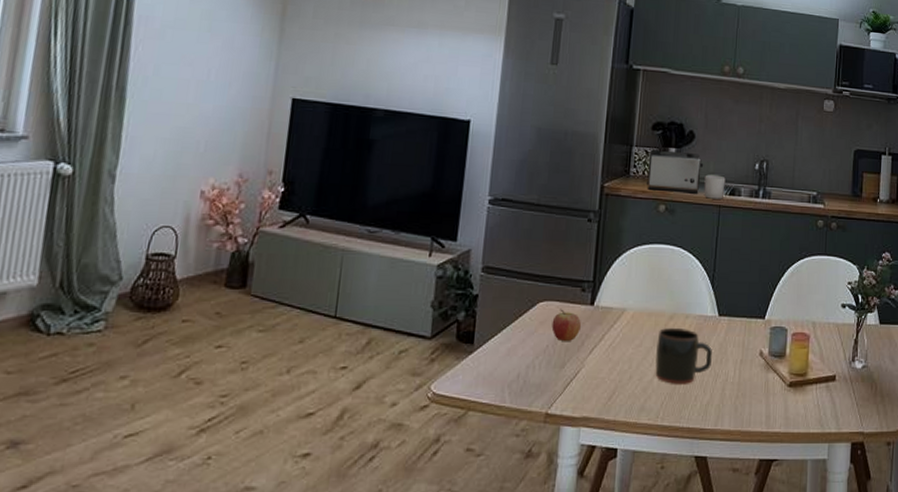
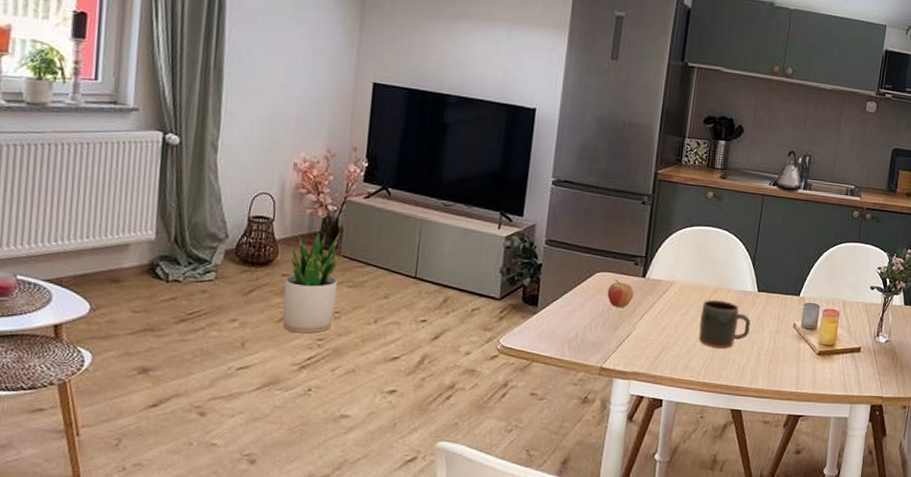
planter: none [180,267,253,389] -> present [282,231,343,334]
toaster: present [647,151,704,194] -> none [697,142,751,183]
mug: present [703,174,726,199] -> none [749,166,771,189]
kettle: none [732,156,761,202] -> present [776,150,802,193]

